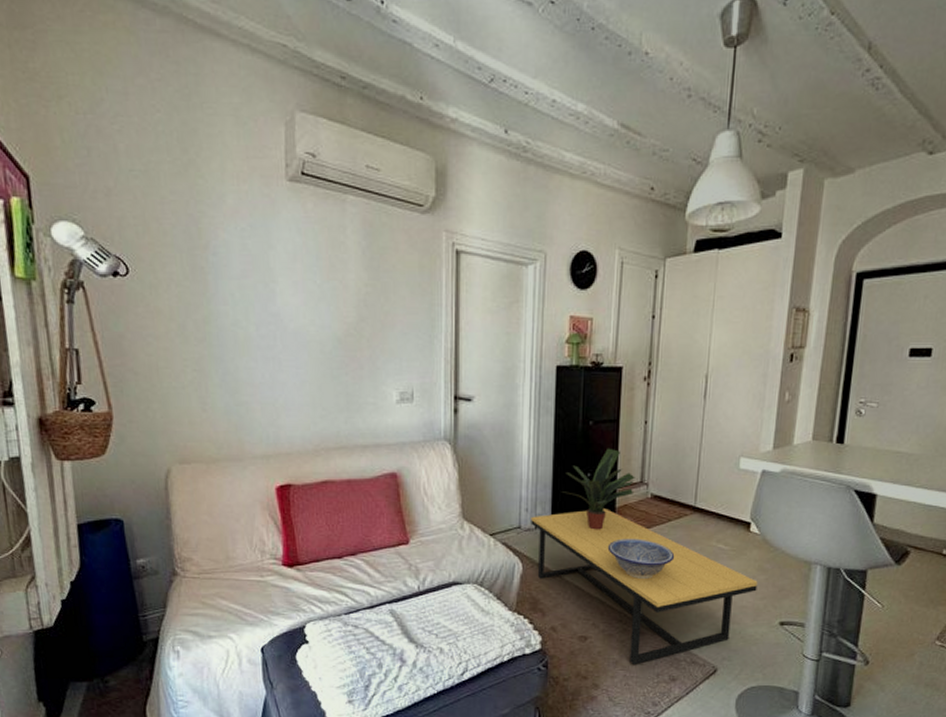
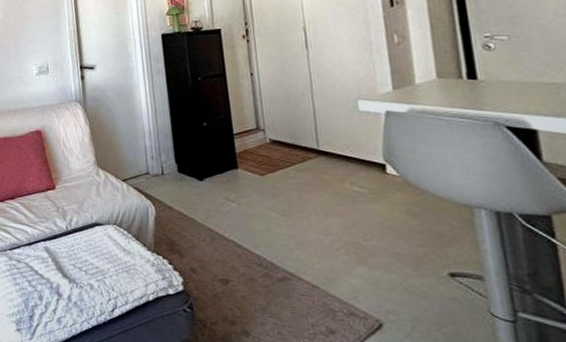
coffee table: present [531,509,758,664] -> none [157,154,411,312]
potted plant: present [562,448,635,530] -> none [182,99,251,175]
decorative bowl: present [607,538,675,580] -> none [234,182,307,223]

